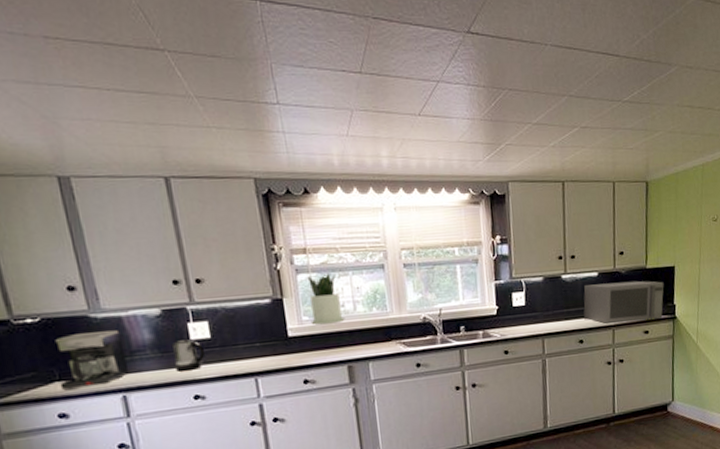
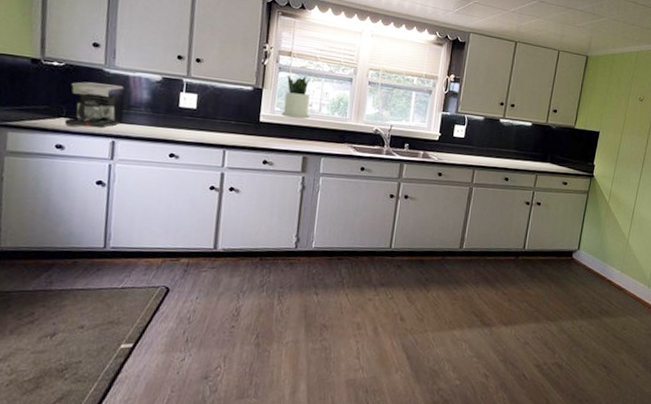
kettle: present [171,339,206,372] -> none [161,105,189,132]
microwave: present [583,280,664,324] -> none [513,132,588,174]

